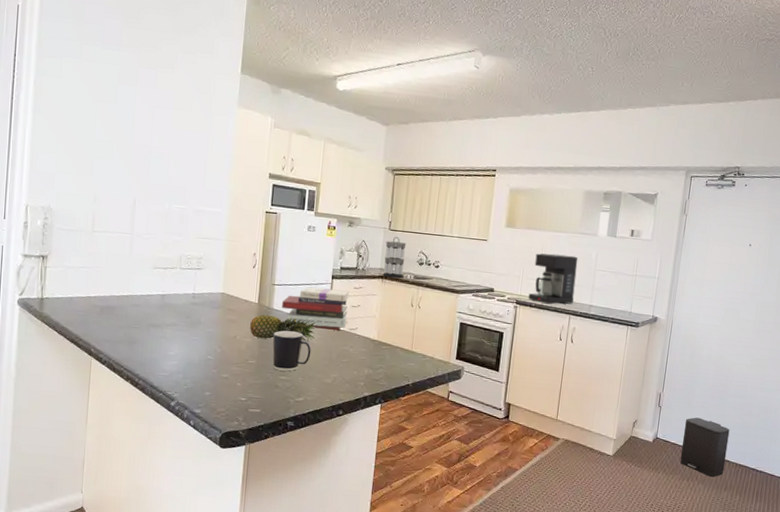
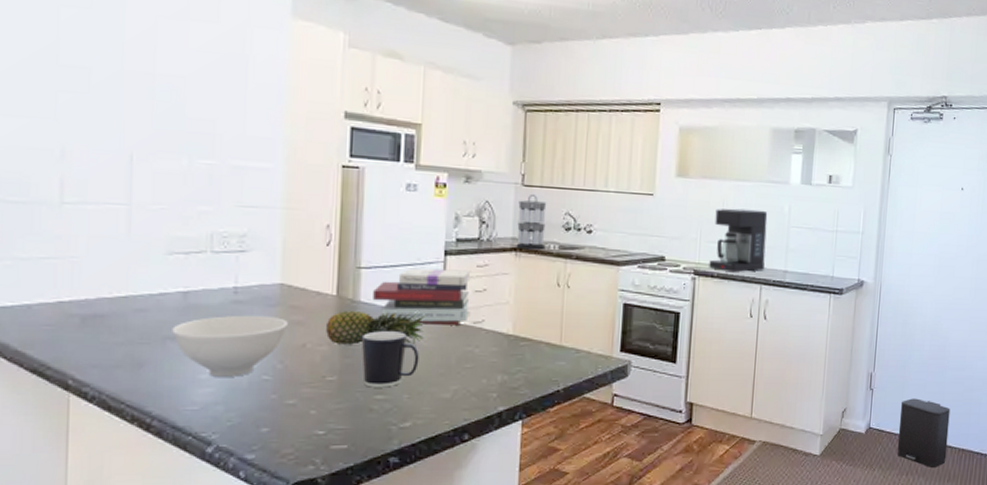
bowl: none [154,312,226,355] -> present [172,315,288,377]

